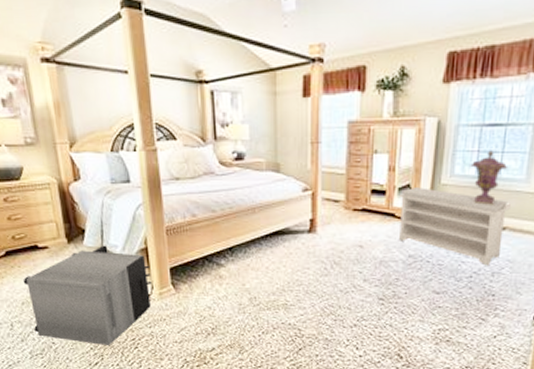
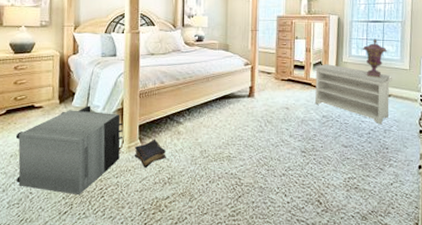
book: none [167,284,207,318] -> present [134,139,166,169]

